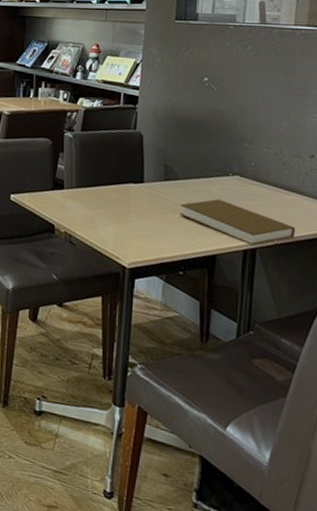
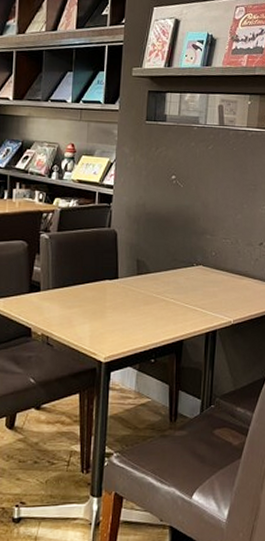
book: present [179,198,296,246] -> none [151,288,248,328]

